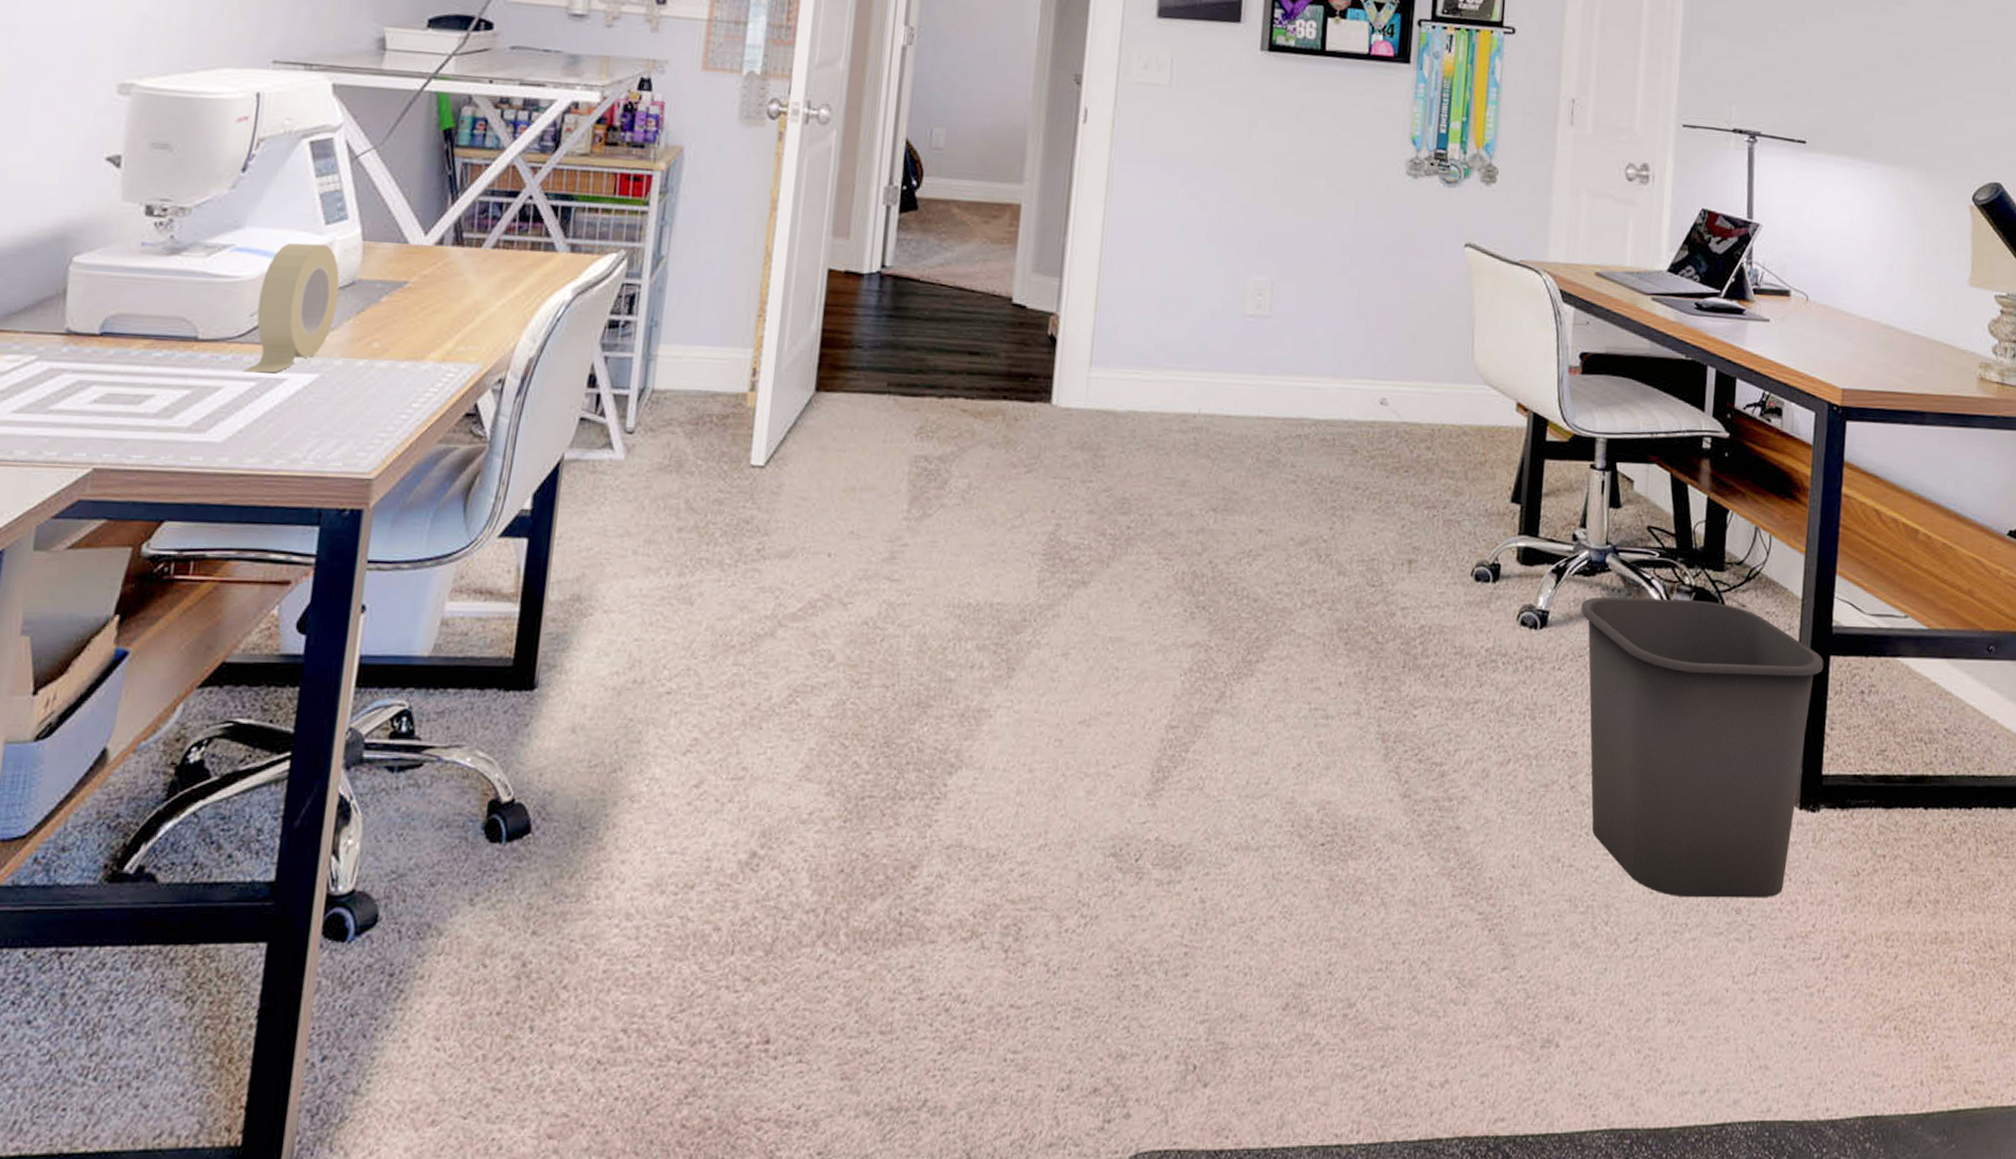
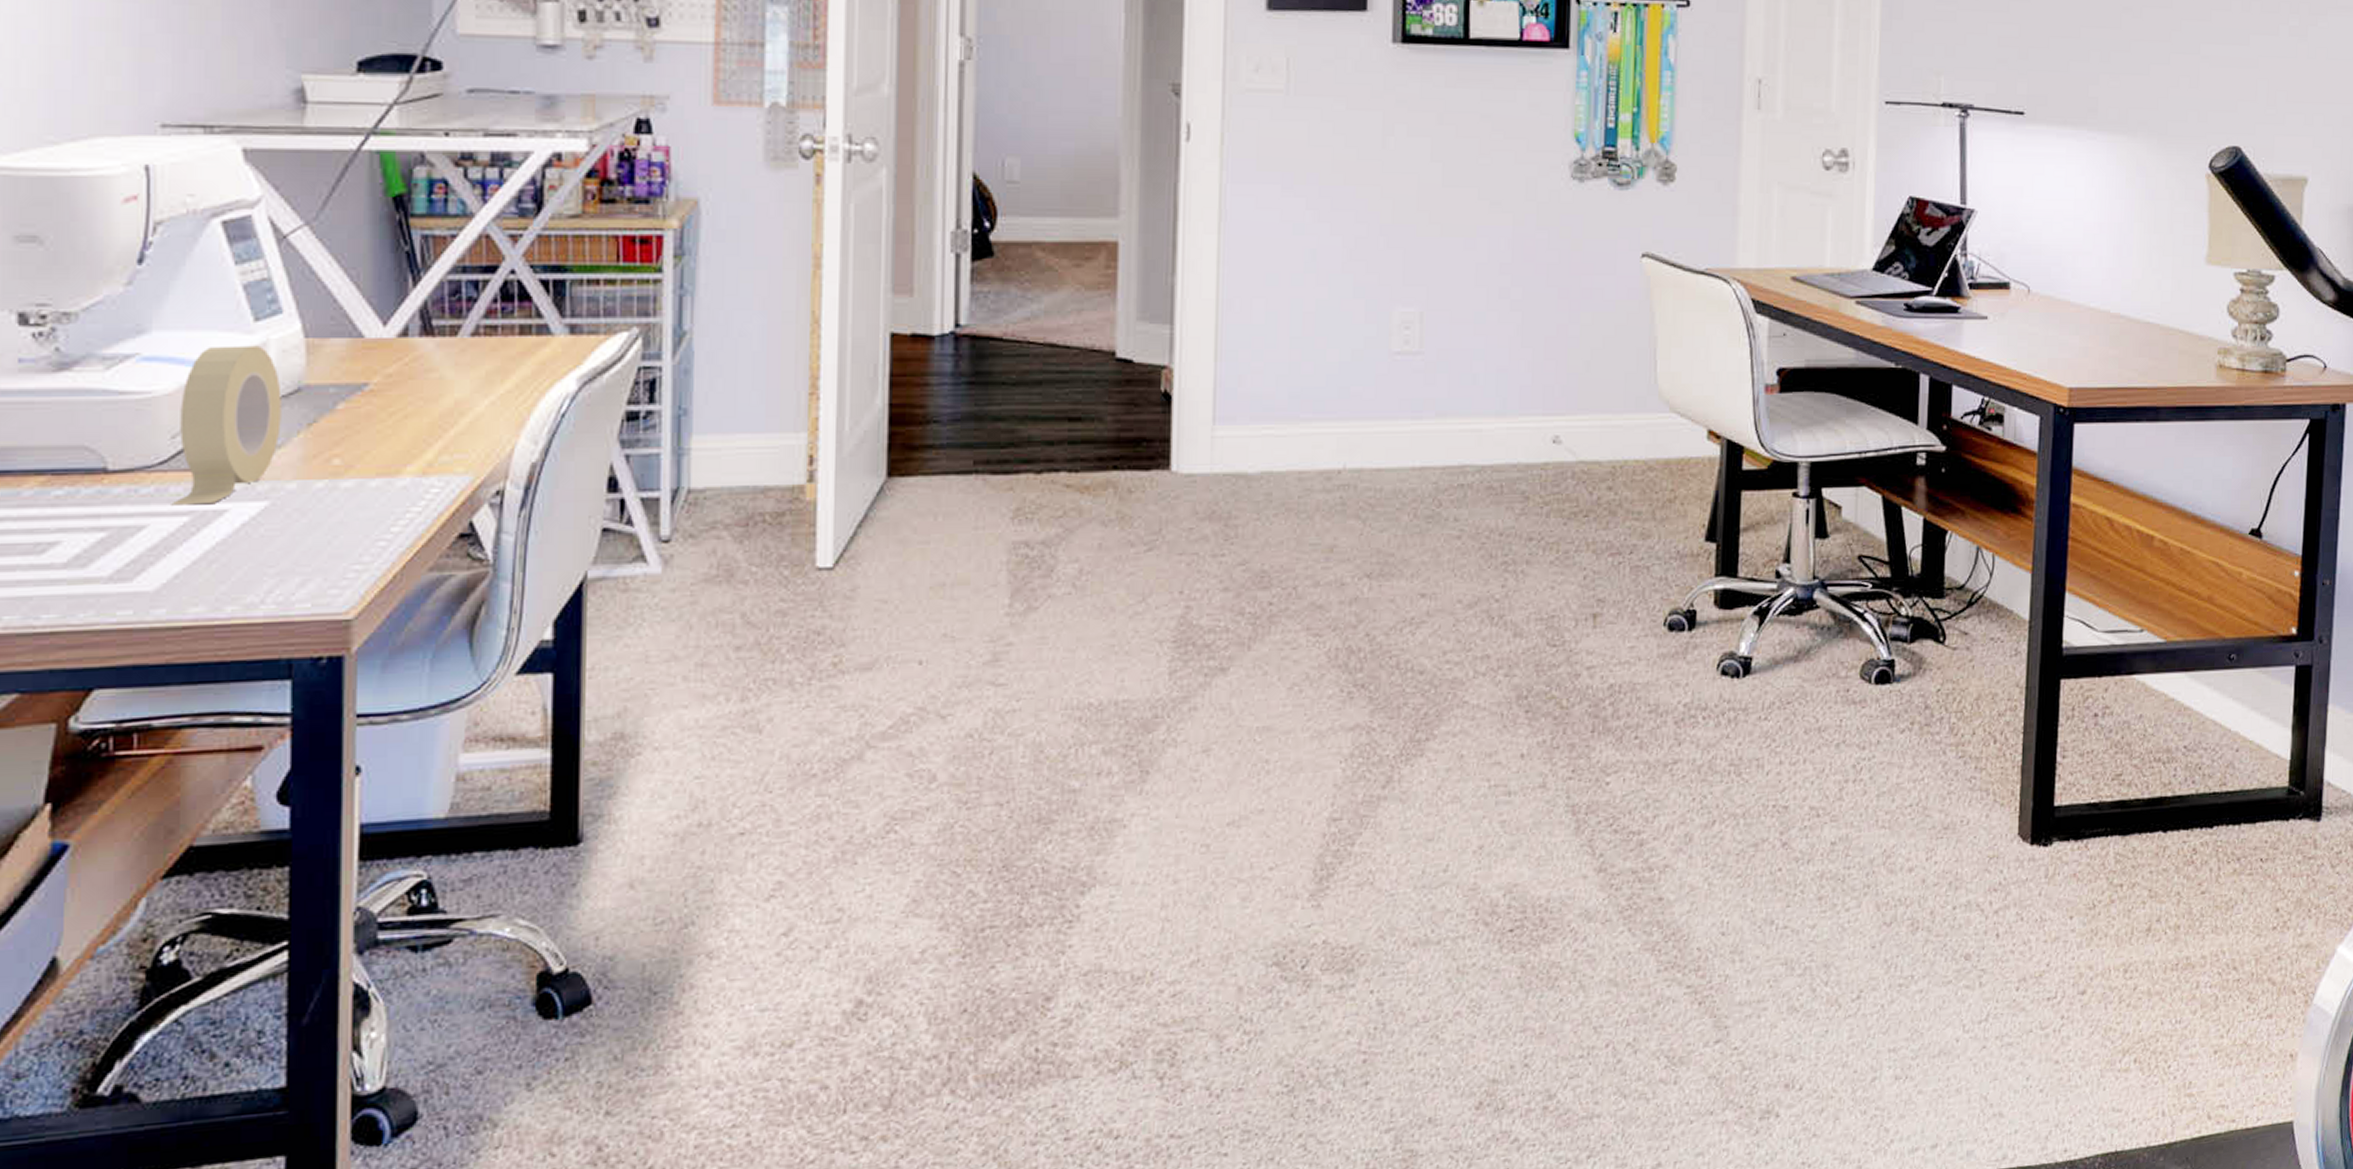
waste bin: present [1581,597,1824,897] -> none [1787,631,2054,948]

